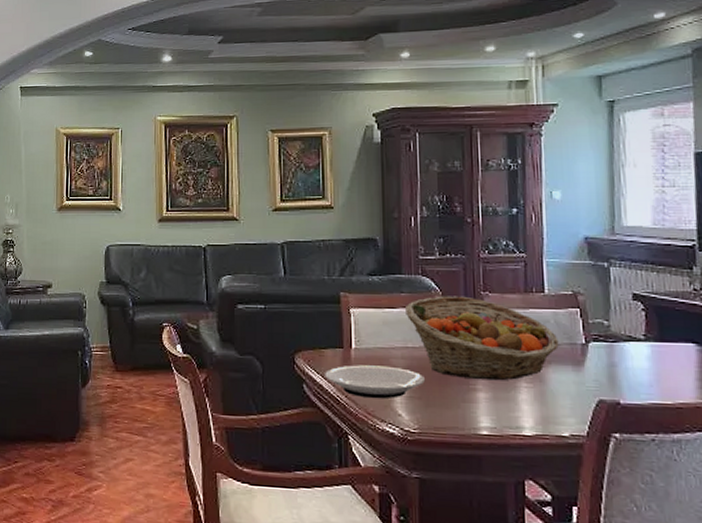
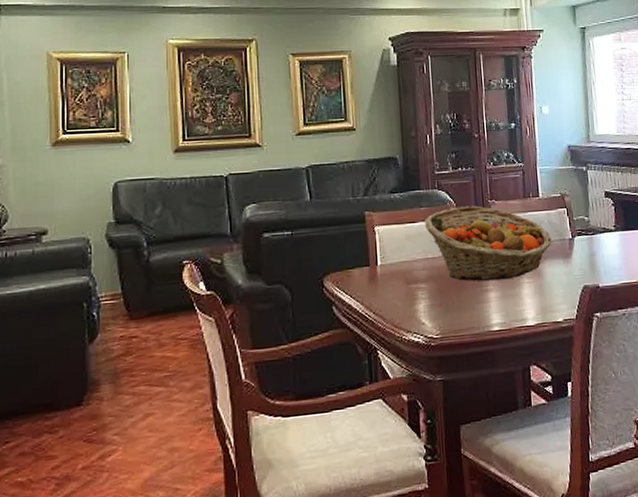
plate: present [325,365,425,399] -> none [353,278,444,312]

